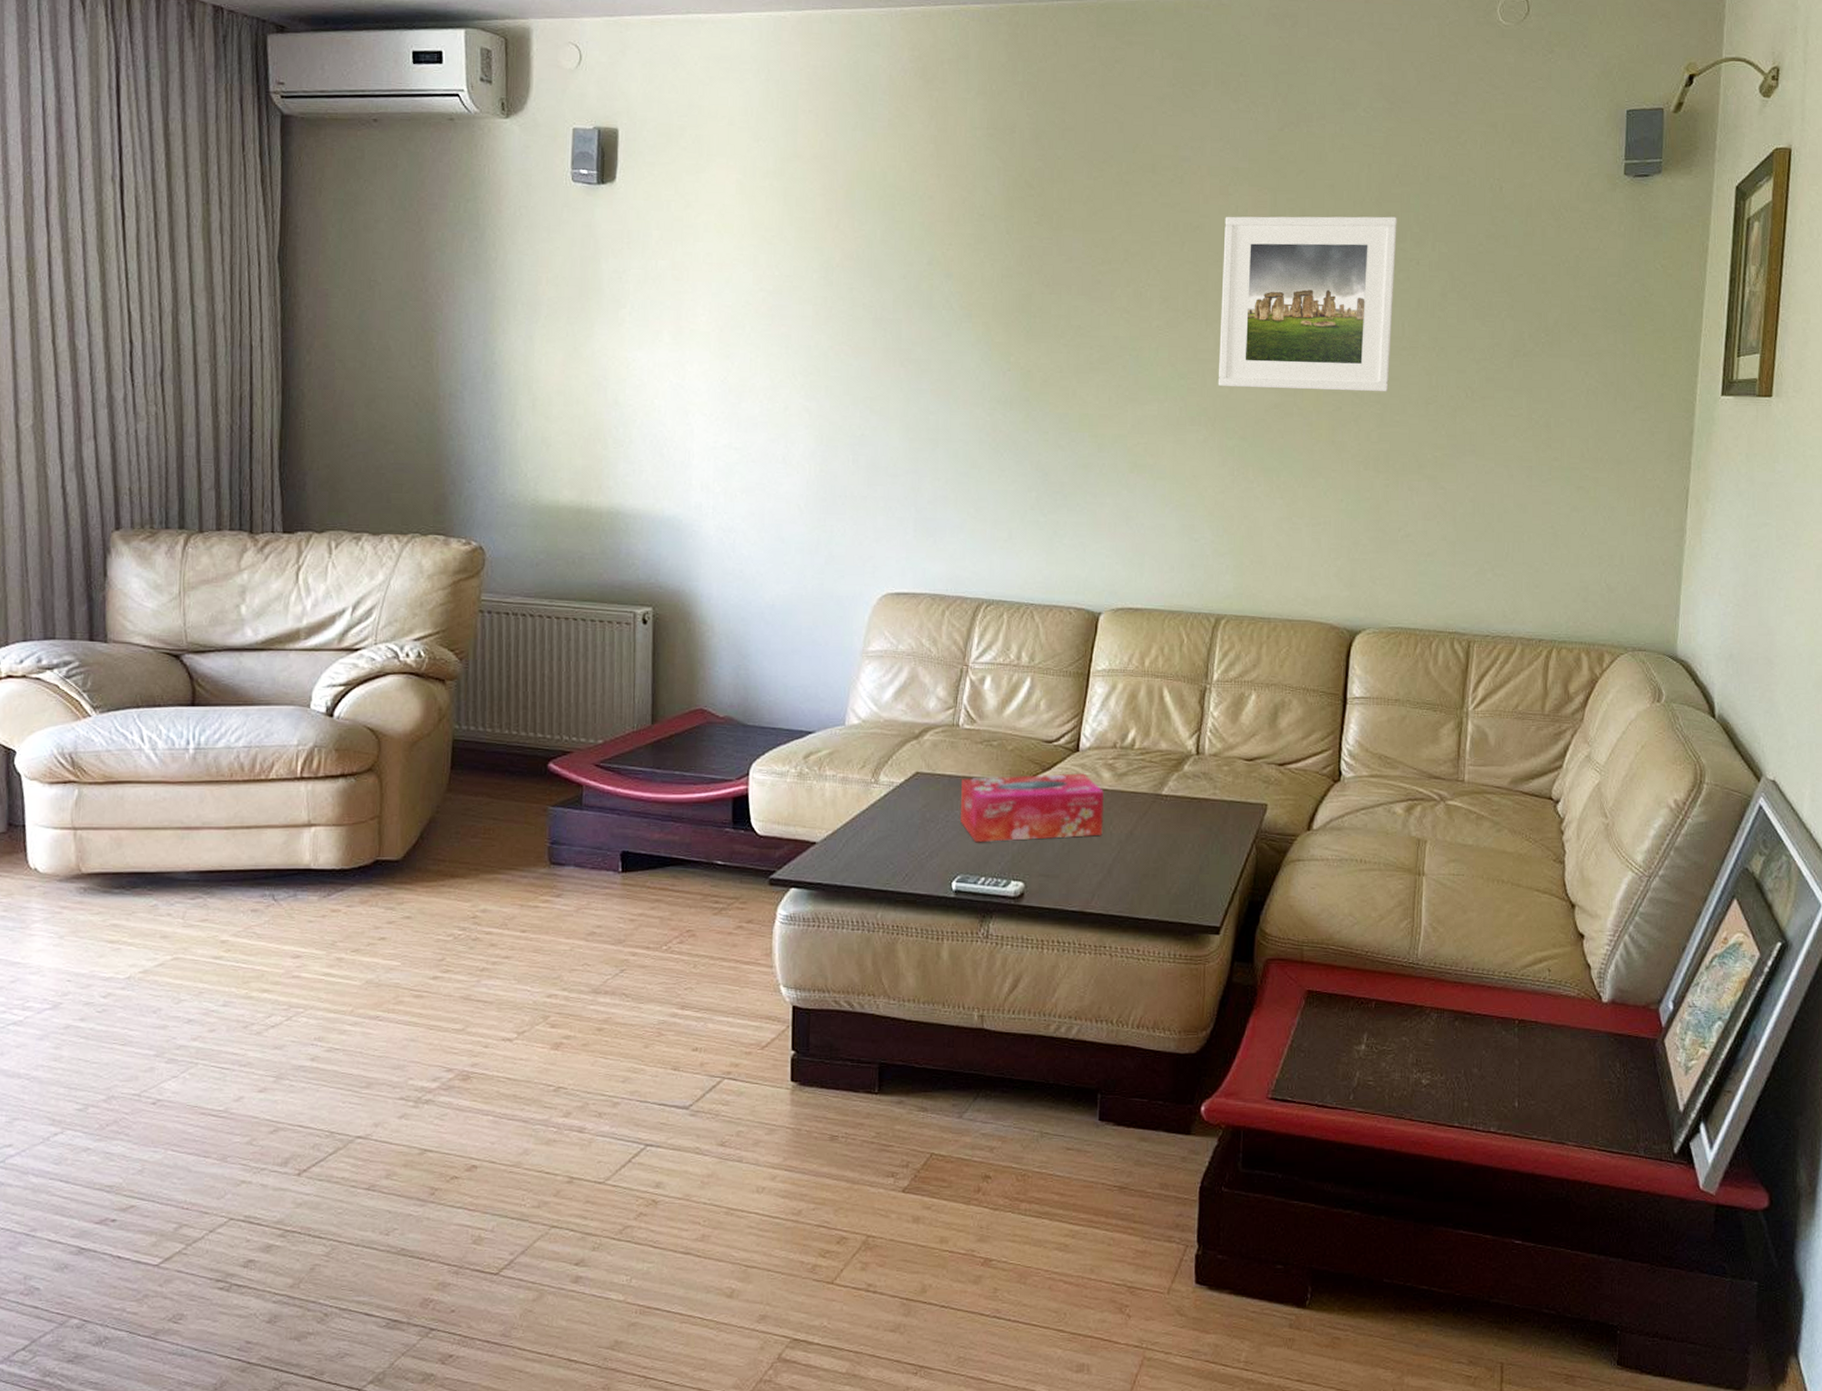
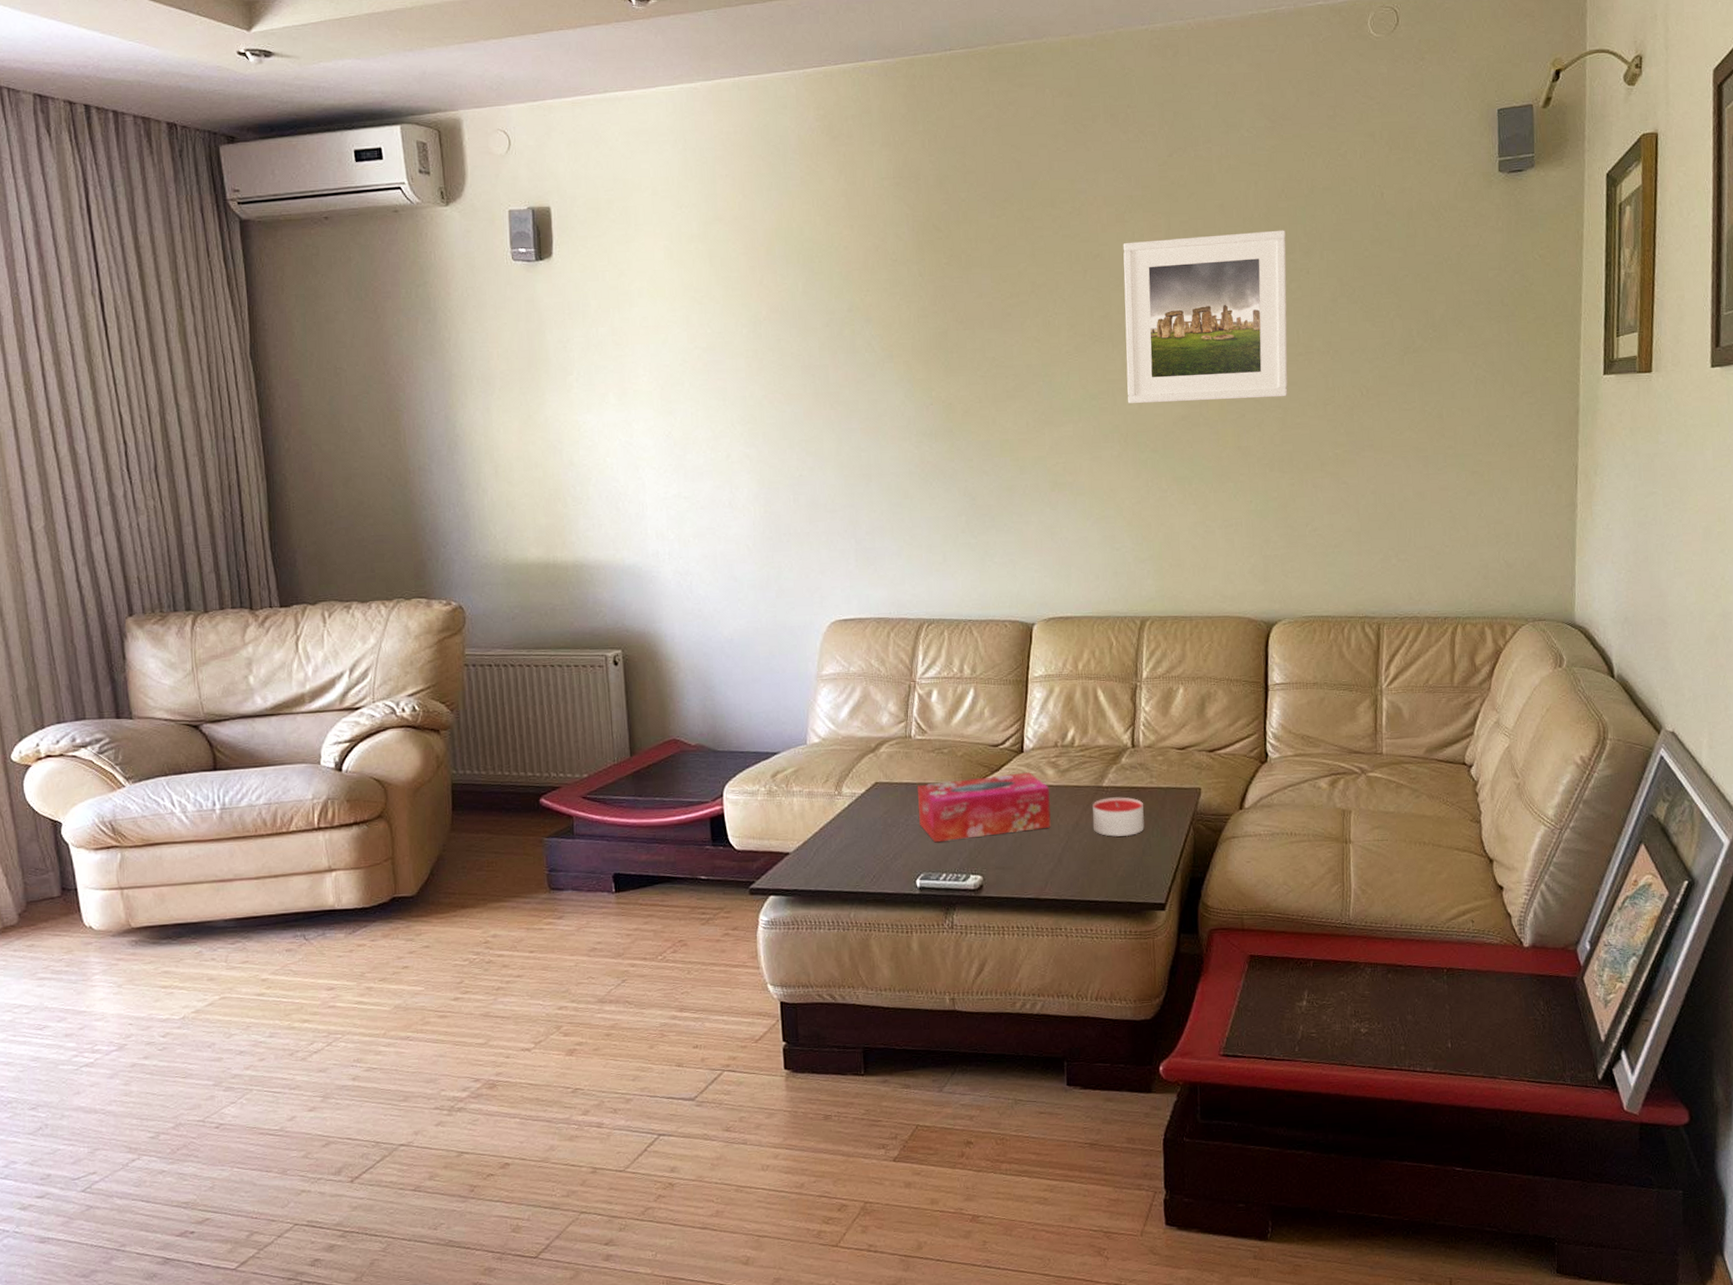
candle: none [1148,807,1204,852] -> present [1092,797,1144,837]

